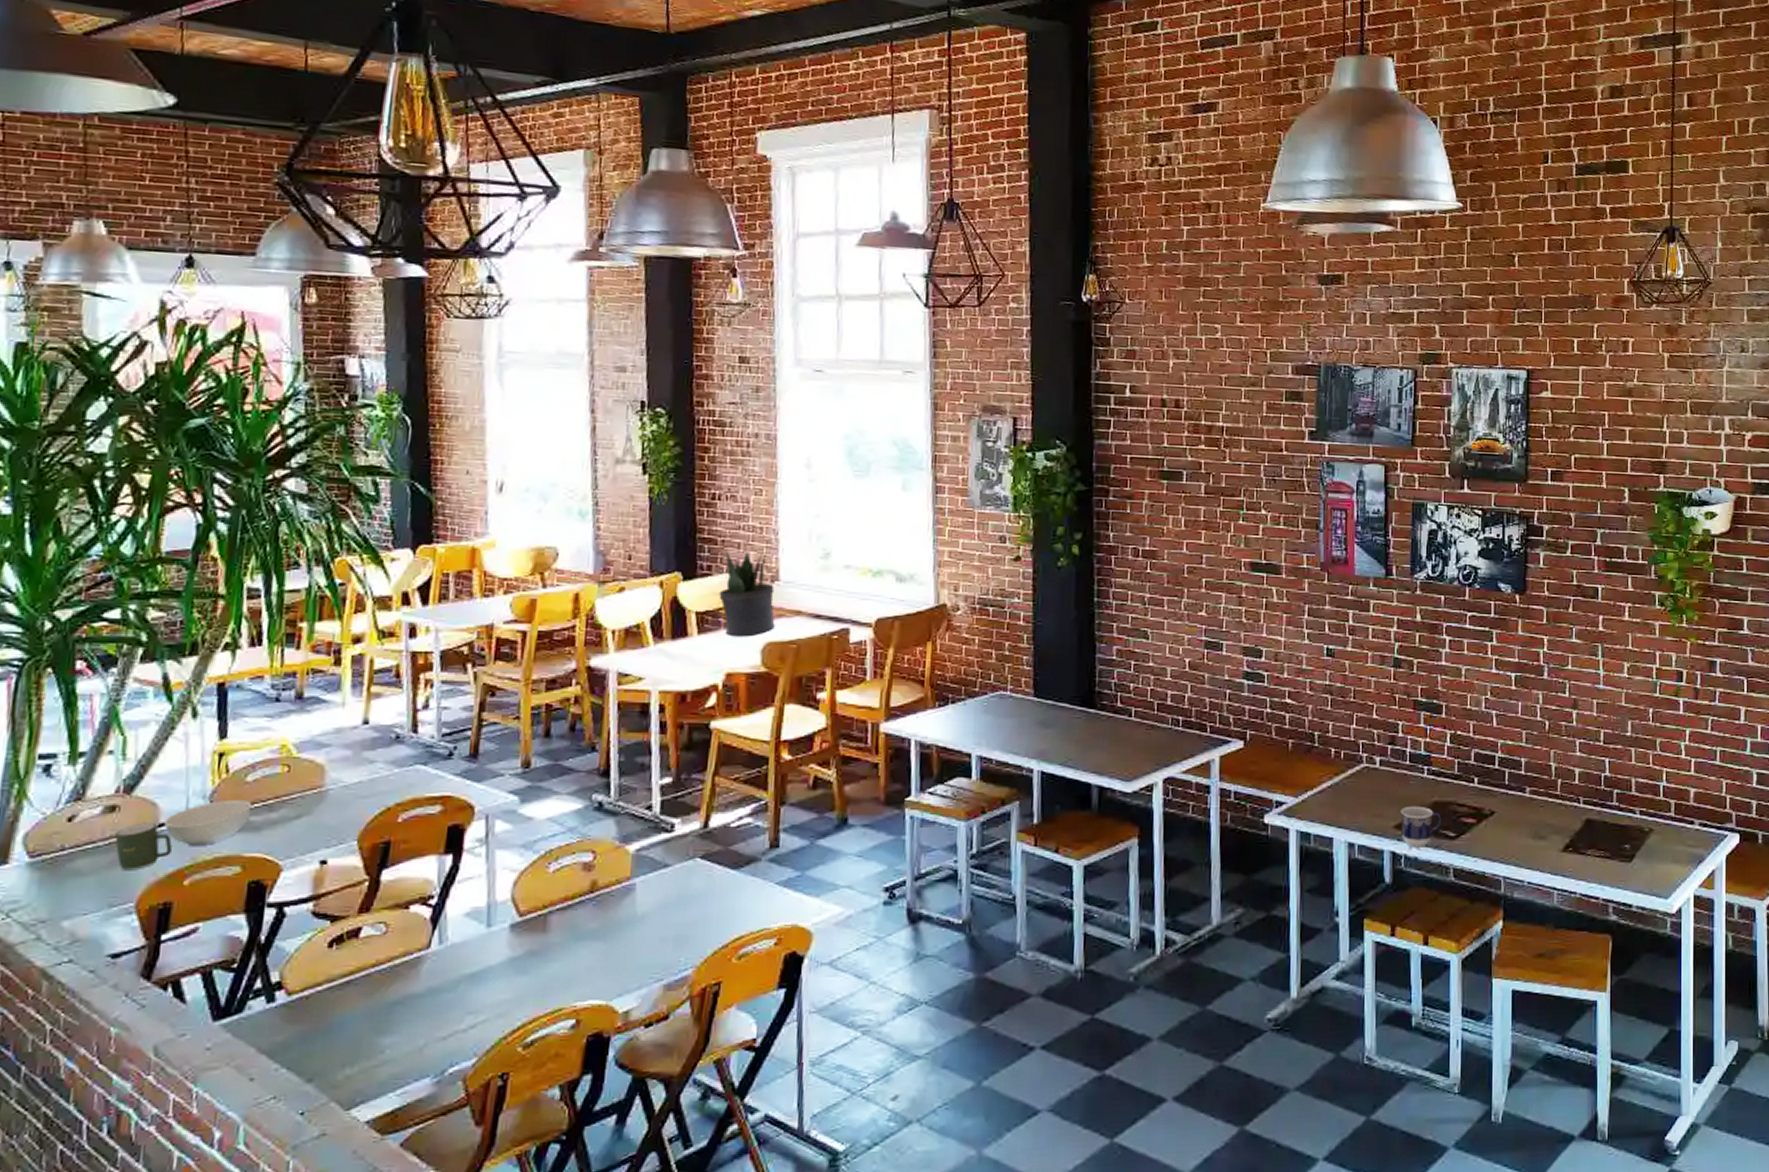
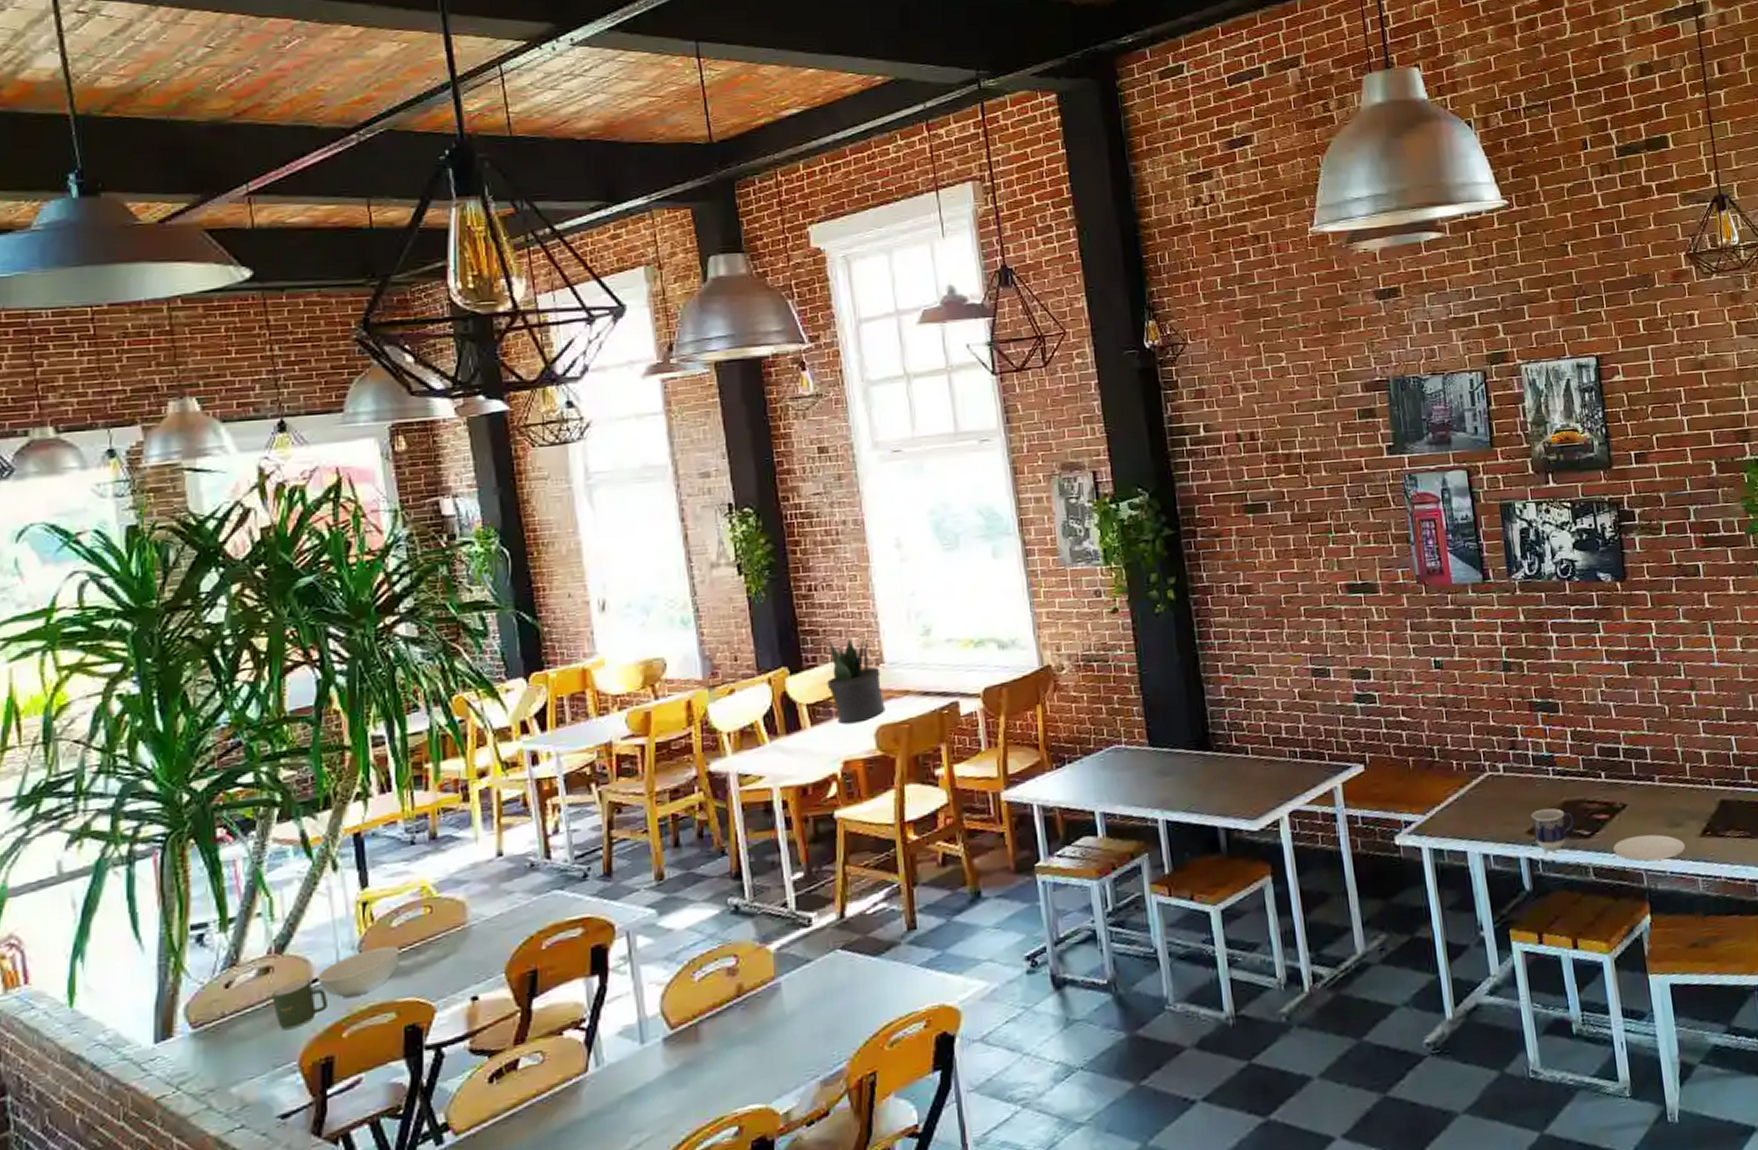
plate: none [1476,843,1546,870] -> present [1613,834,1686,862]

